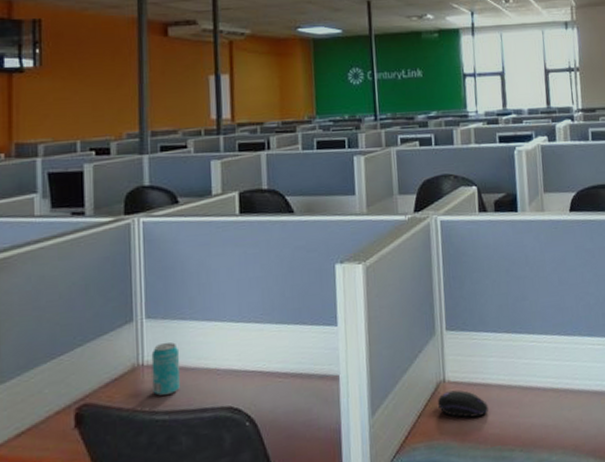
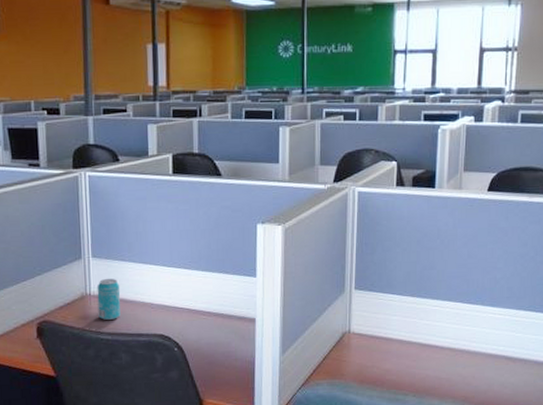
computer mouse: present [437,390,488,418] -> none [341,340,387,364]

